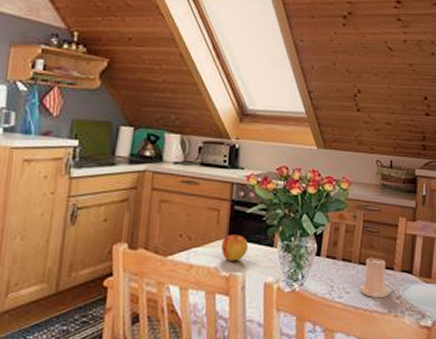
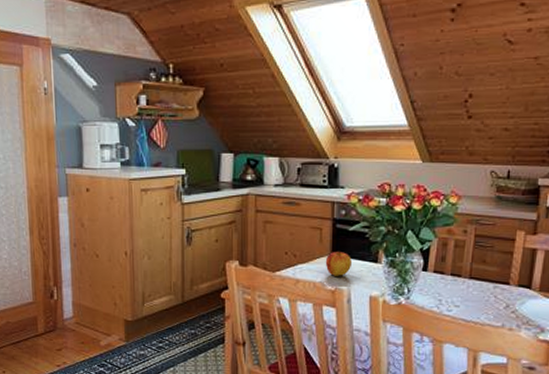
candle: present [359,256,389,298] -> none [470,271,504,312]

